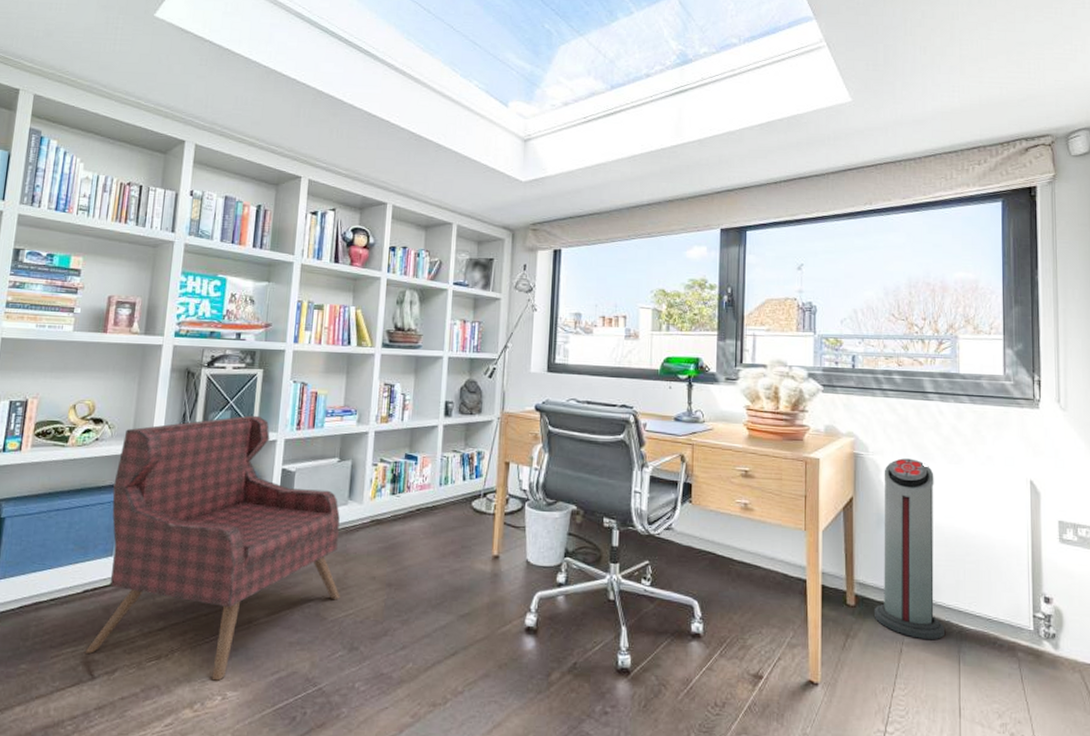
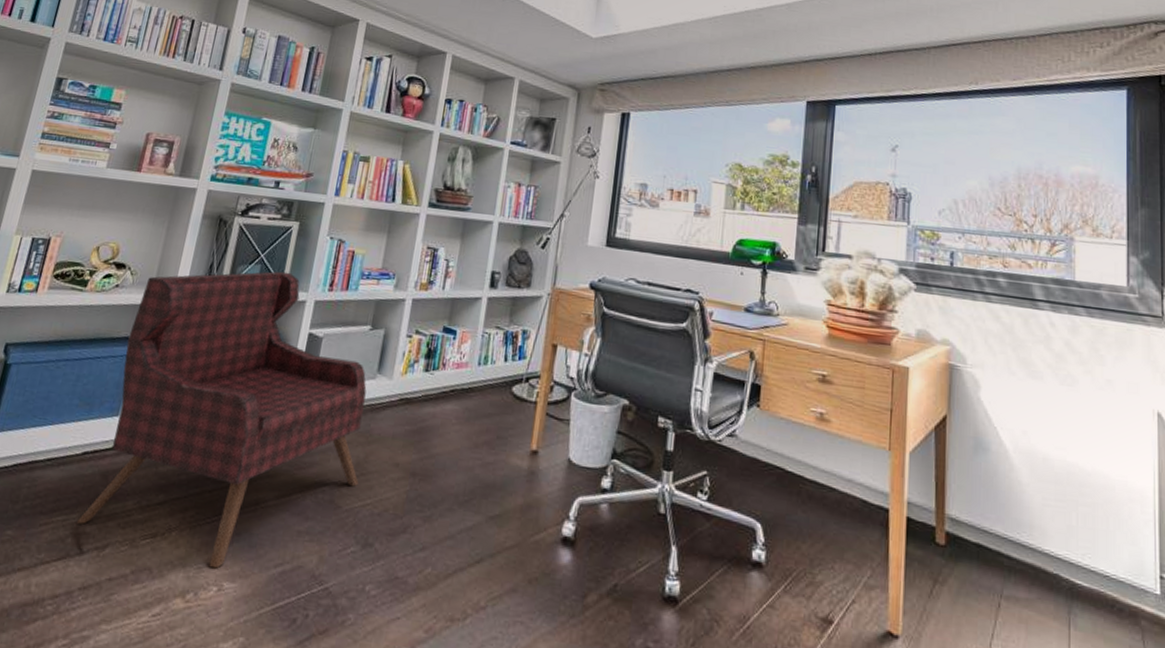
air purifier: present [875,458,944,640] -> none [968,374,1052,596]

